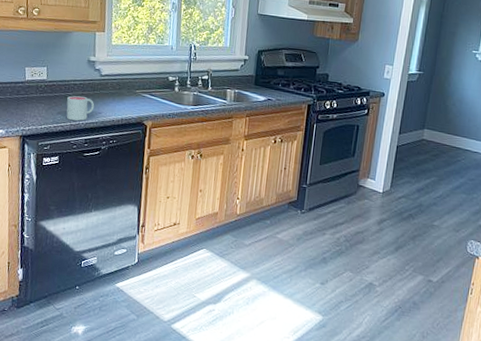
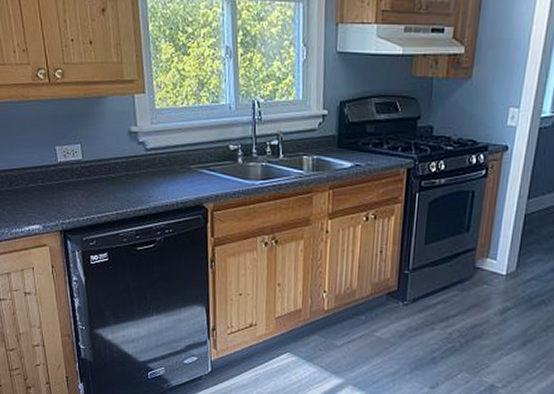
mug: present [66,95,95,121] -> none [109,177,143,209]

